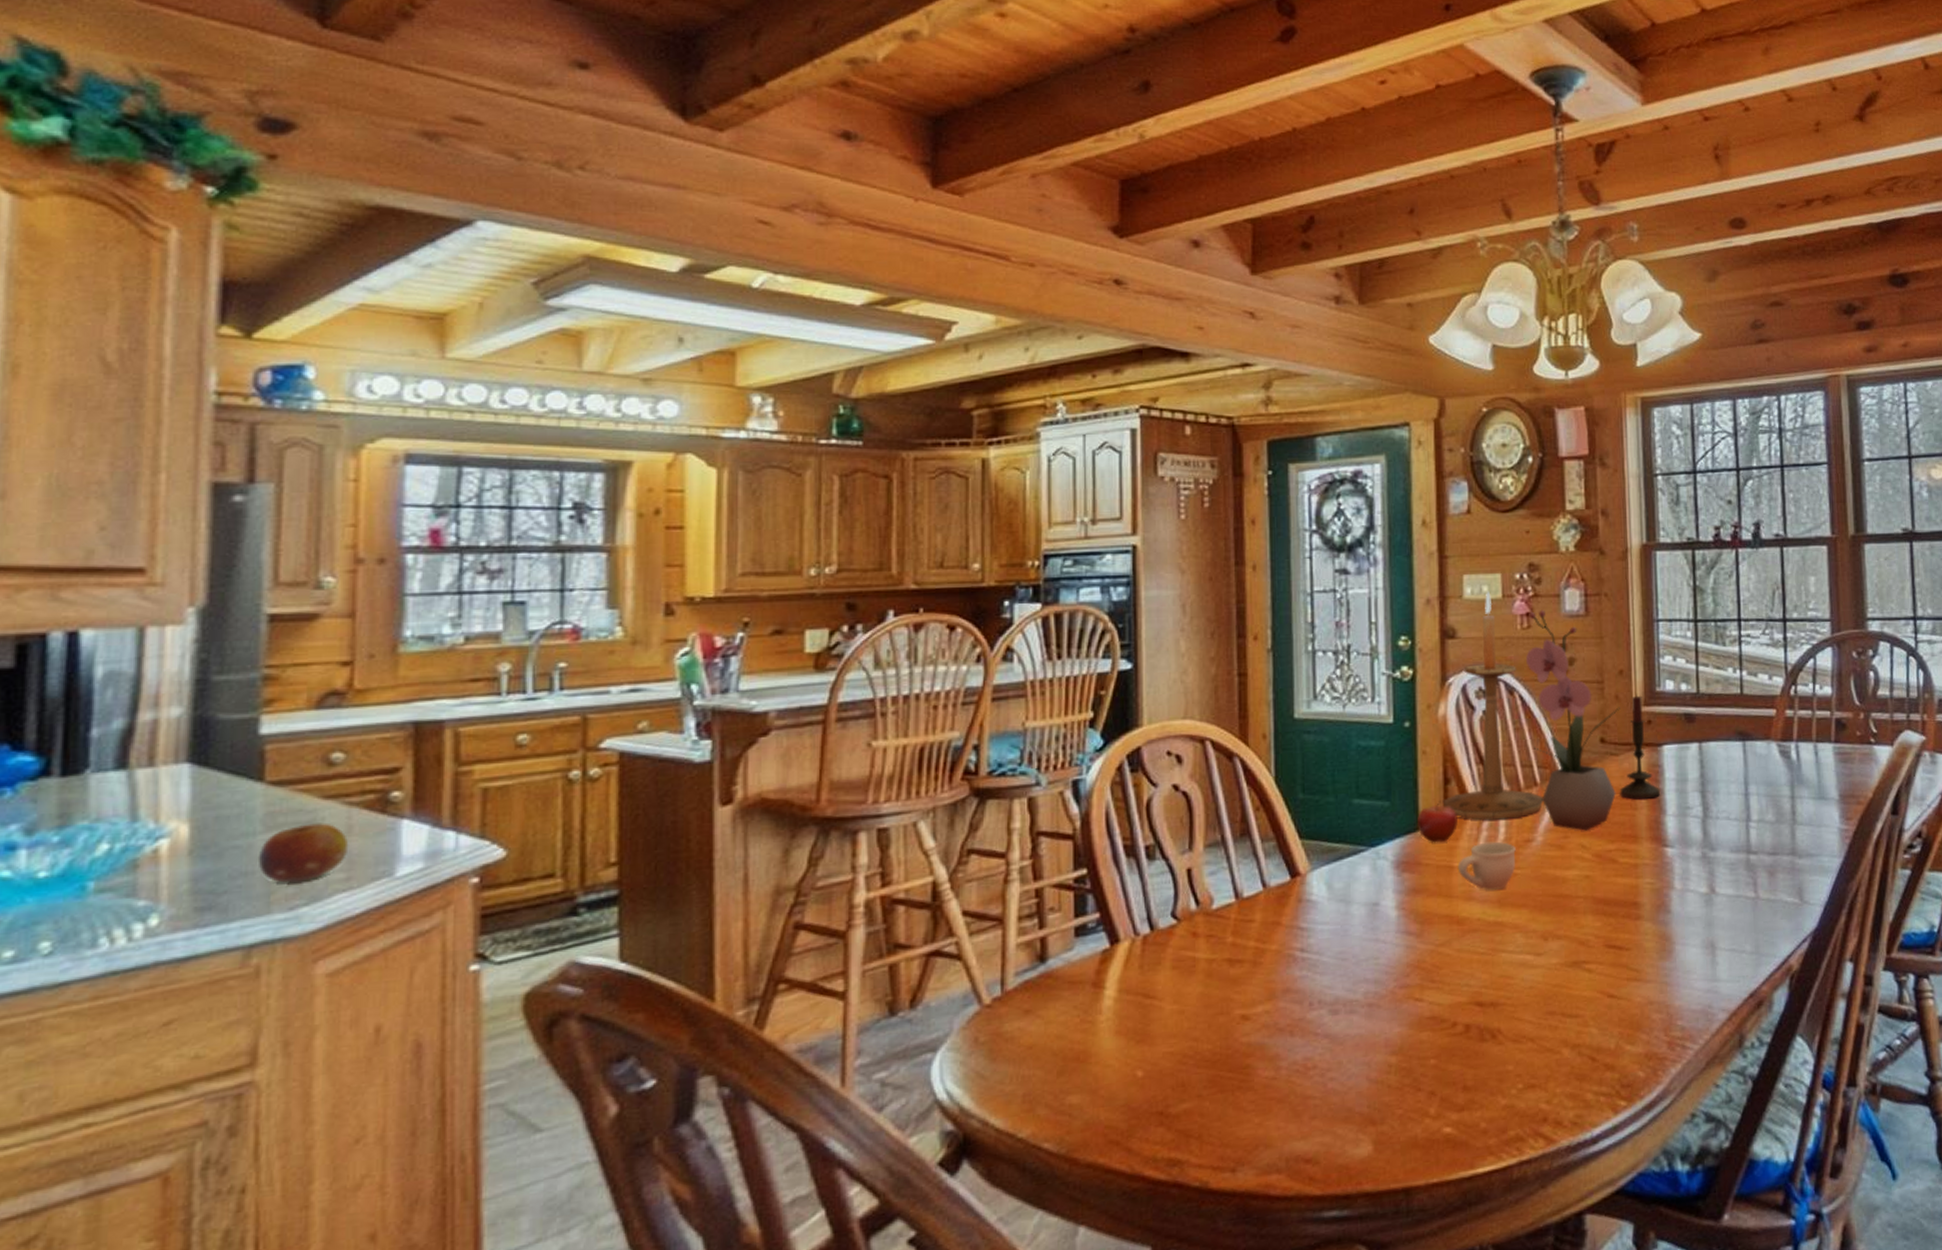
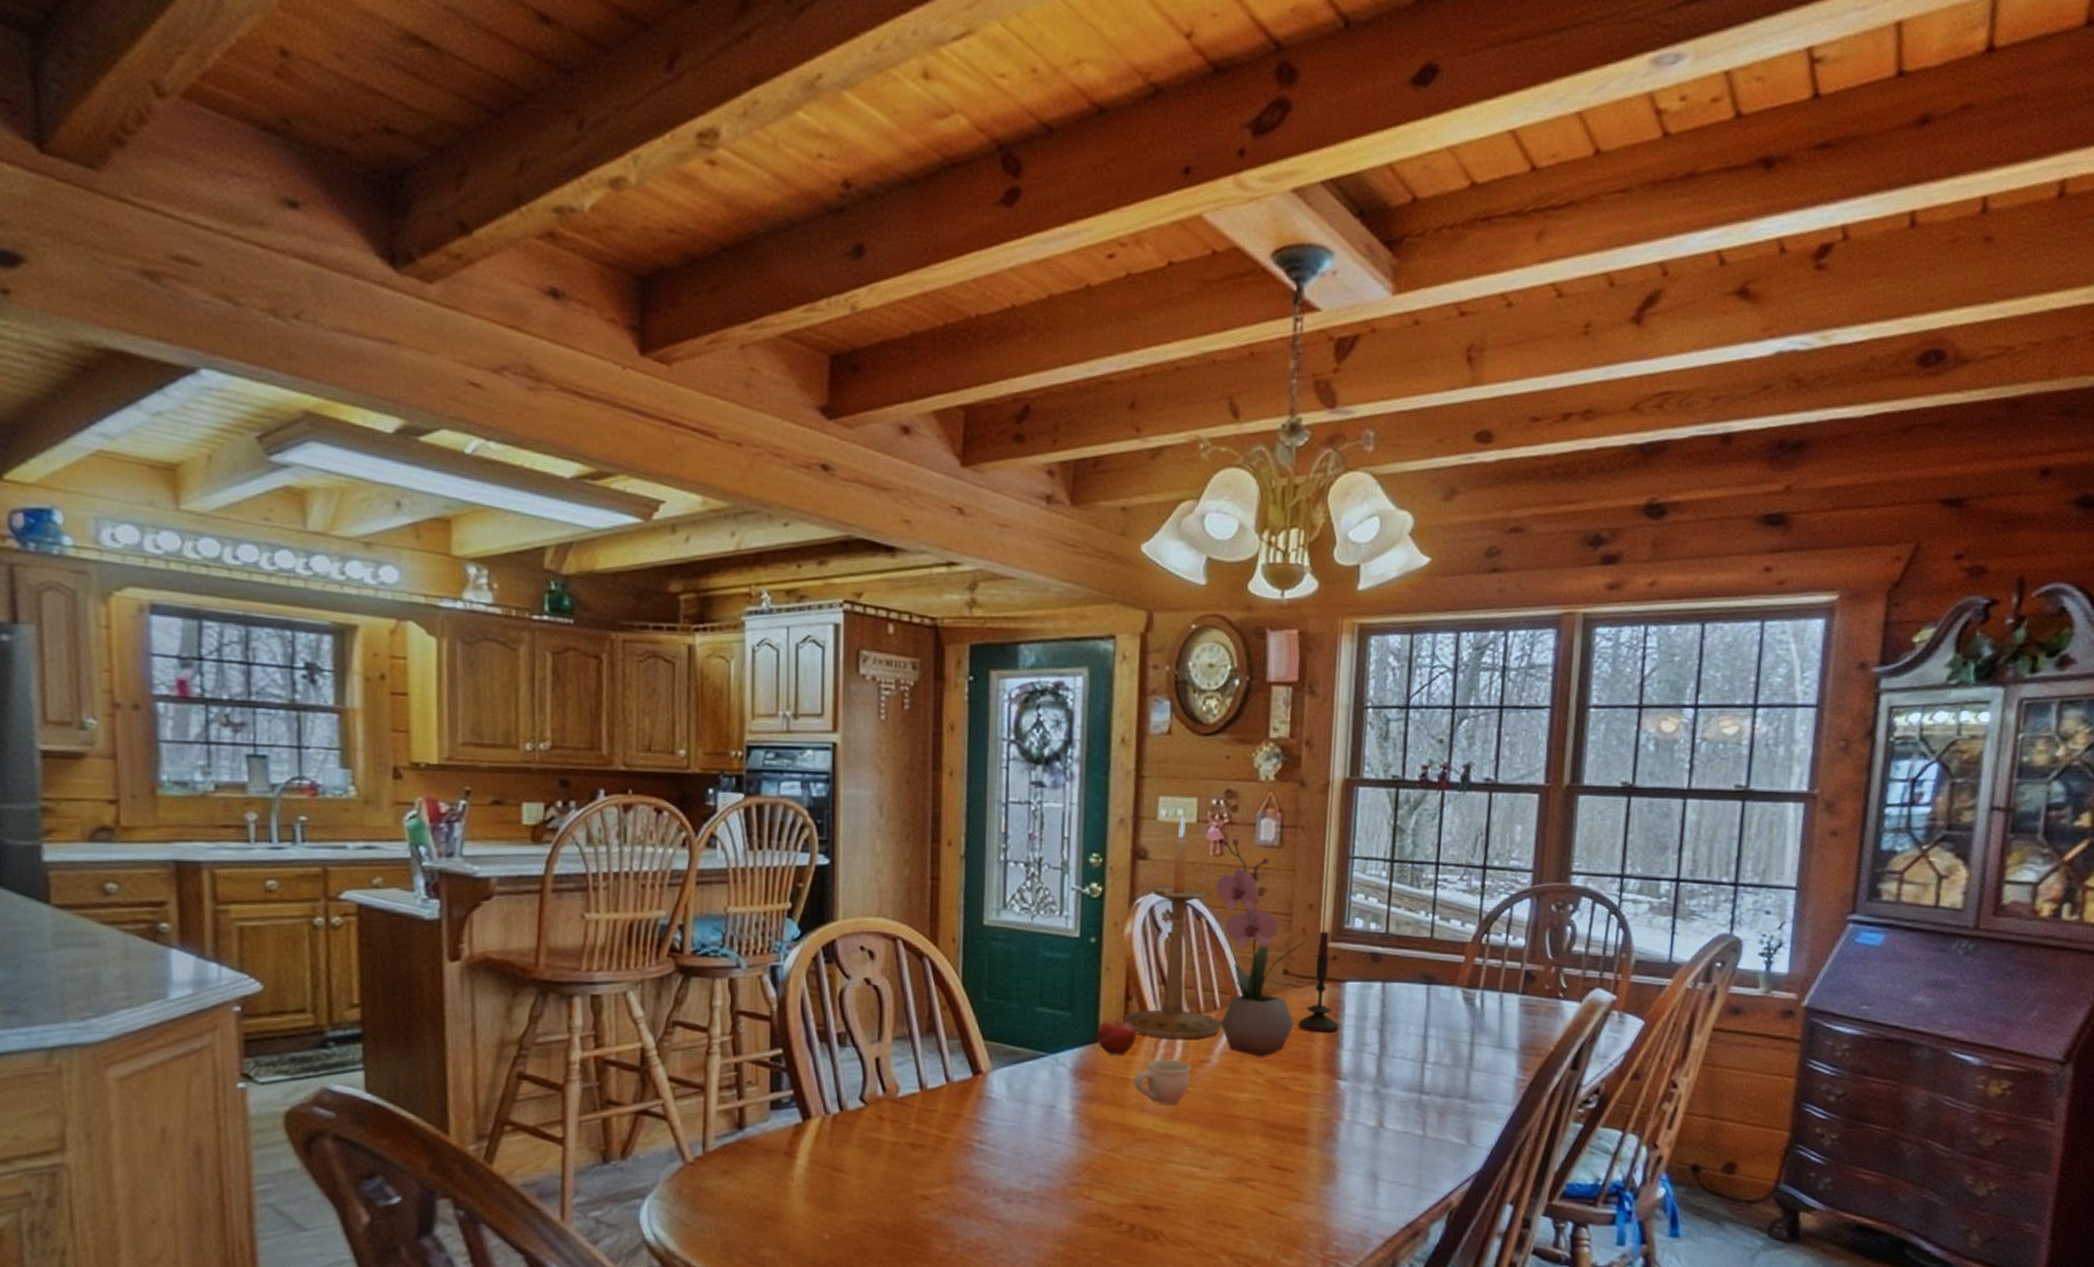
fruit: present [257,822,349,883] -> none [51,945,128,996]

